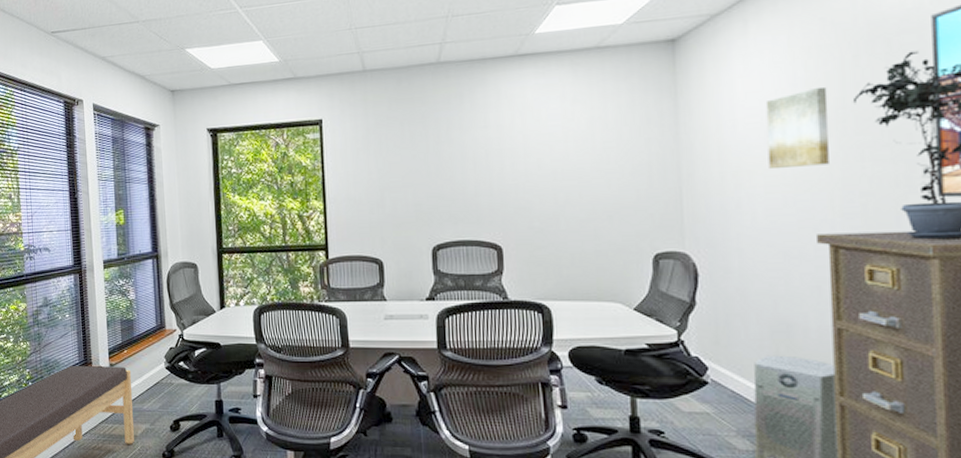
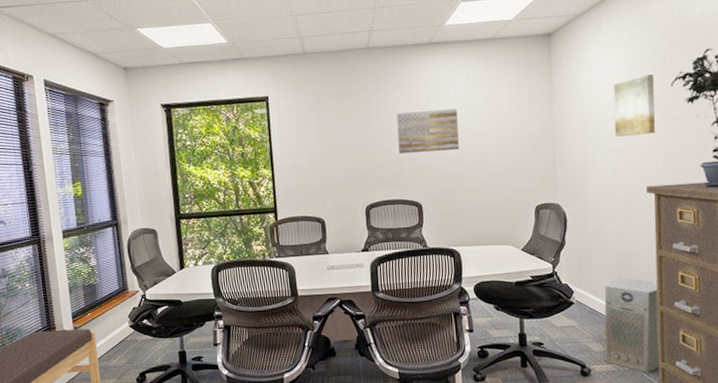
wall art: none [472,133,551,186] -> present [396,109,459,154]

